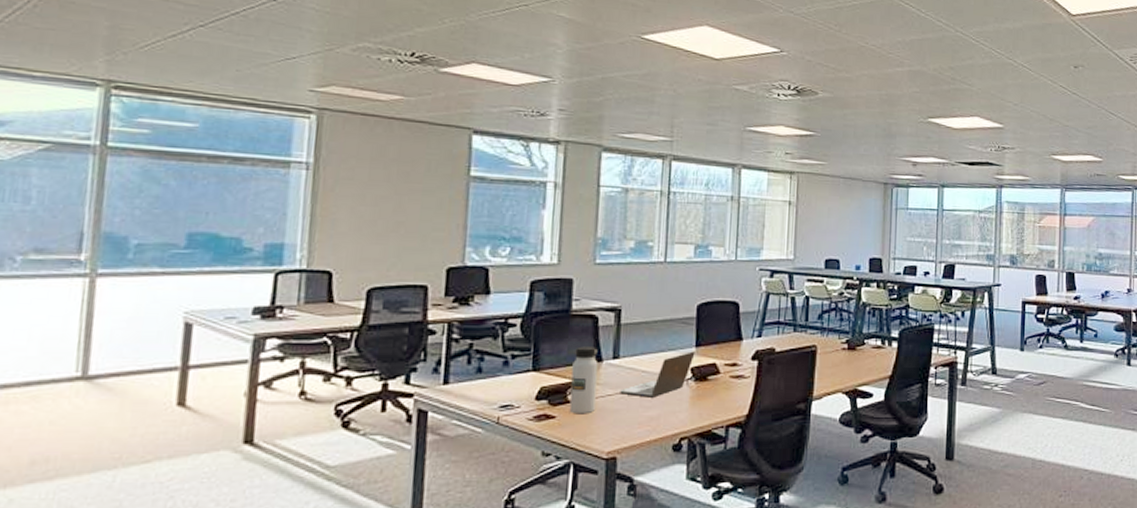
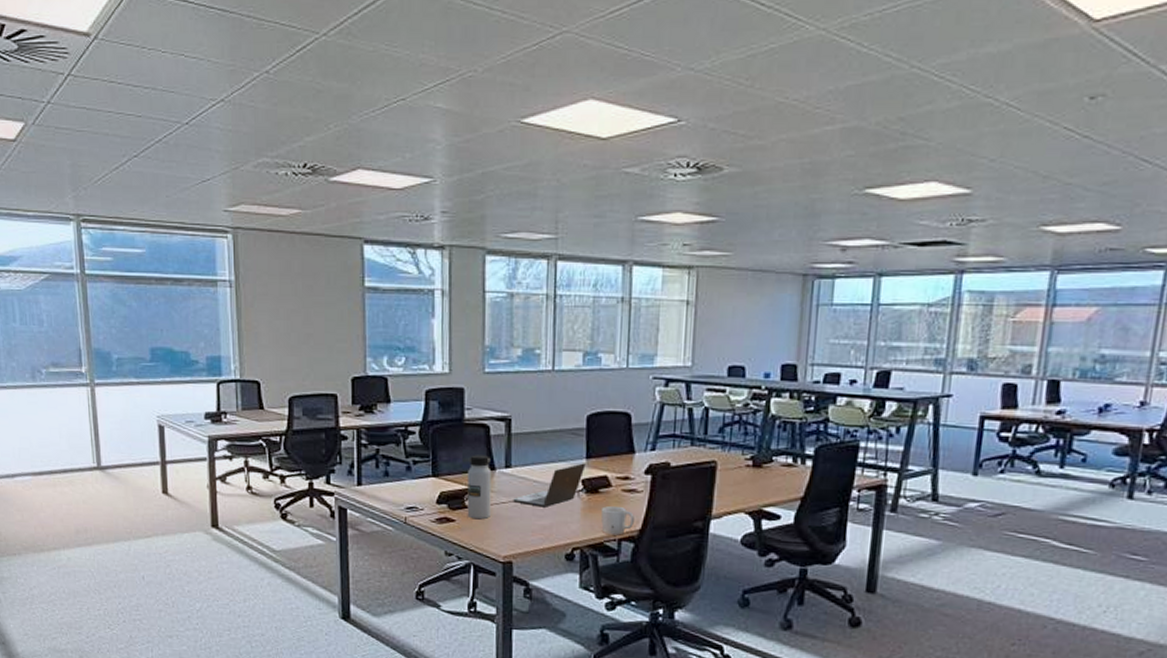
mug: none [709,393,742,422] -> present [600,506,634,536]

